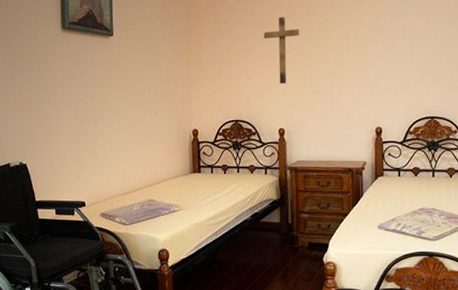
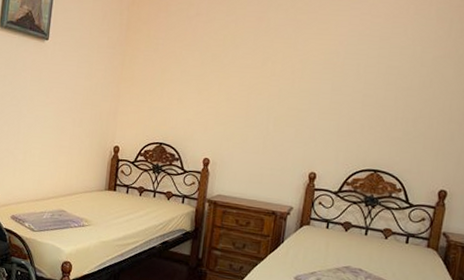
crucifix: present [263,16,300,84] -> none [202,40,243,112]

